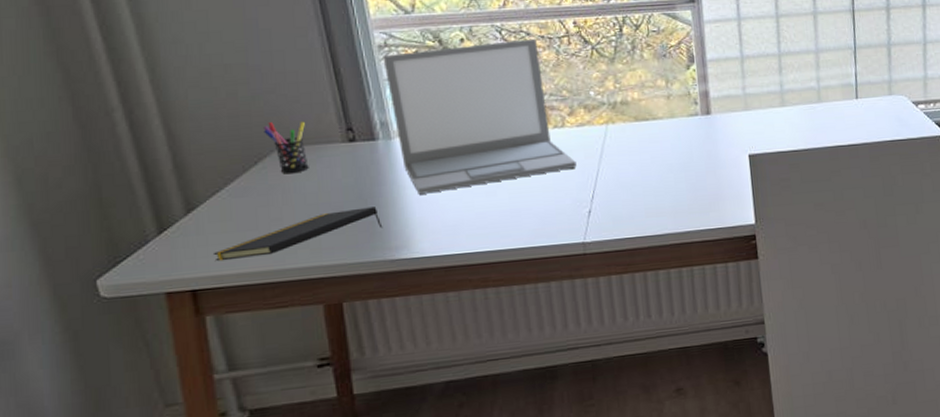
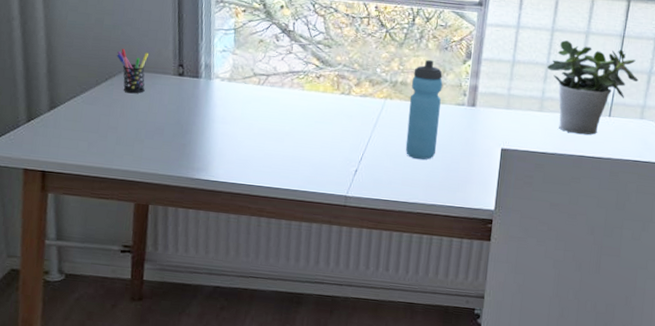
notepad: present [212,207,383,262] -> none [62,130,191,155]
laptop: present [383,38,577,195] -> none [216,9,354,132]
water bottle: none [632,72,677,185] -> present [405,60,443,160]
potted plant: none [780,25,879,124] -> present [547,40,639,135]

